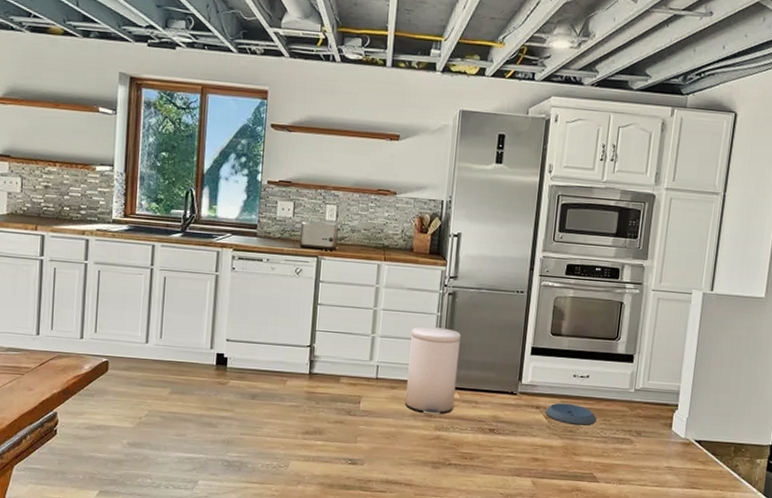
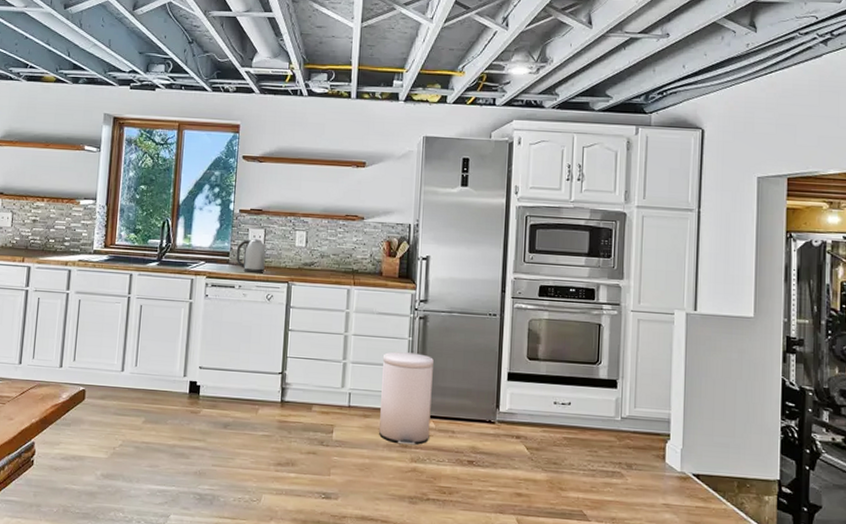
kettle: none [263,212,295,247] -> present [236,239,266,273]
toaster: present [300,220,342,251] -> none [270,247,312,276]
robot vacuum: present [545,403,597,425] -> none [527,432,582,457]

